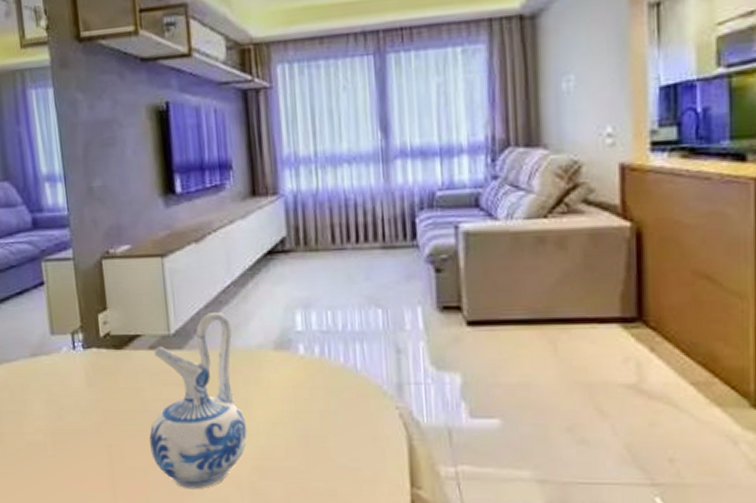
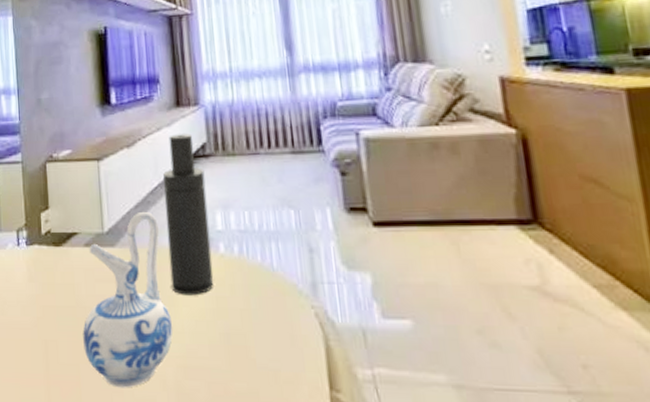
atomizer: none [236,227,293,398] -> present [162,134,214,296]

